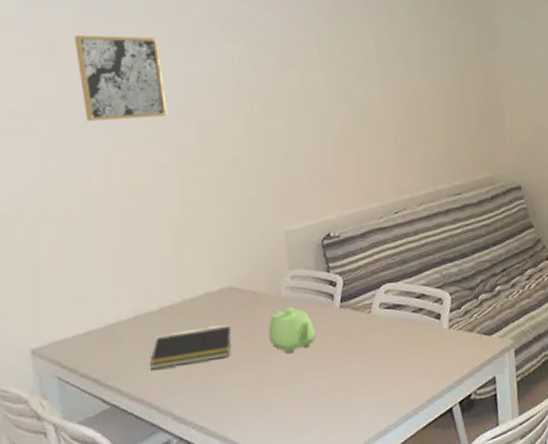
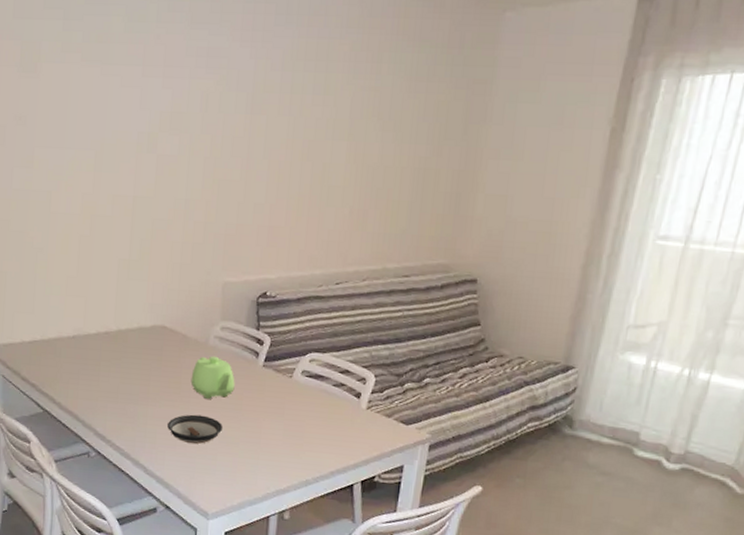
wall art: present [75,34,168,122] -> none [53,51,132,147]
notepad: present [149,326,232,370] -> none [80,358,158,391]
saucer: none [252,371,312,405] -> present [167,414,224,444]

